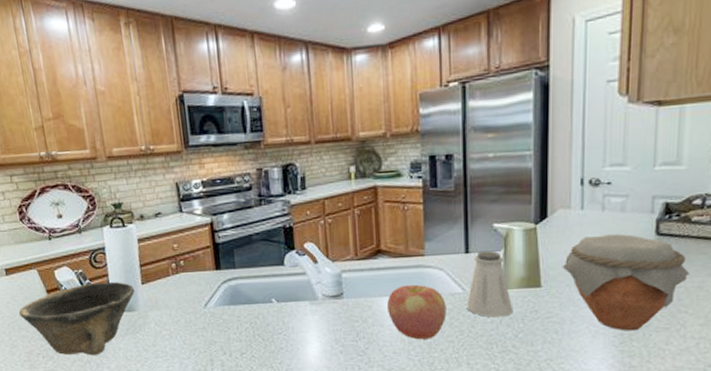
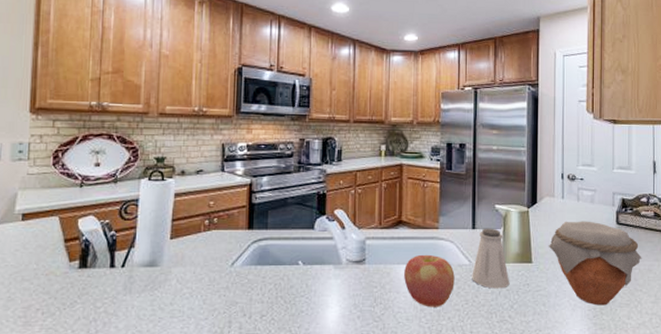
bowl: present [18,281,135,356] -> none [25,234,161,313]

